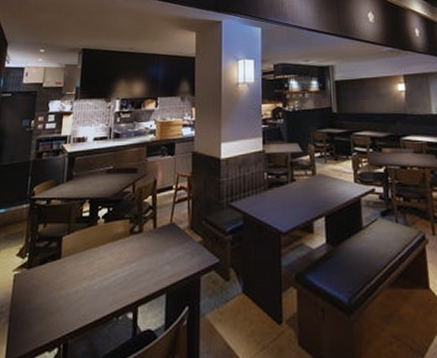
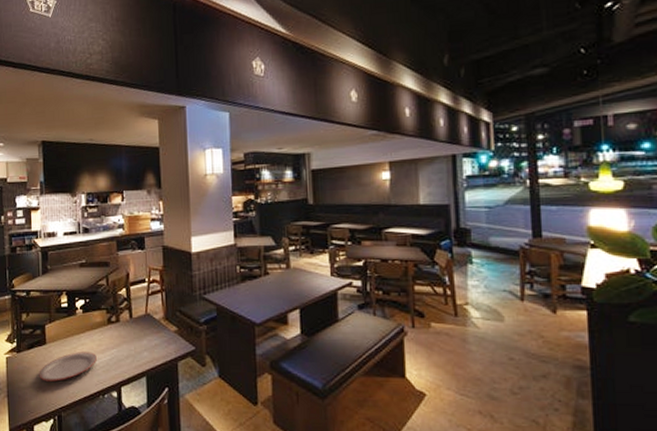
plate: none [48,266,114,302] -> present [39,352,97,382]

